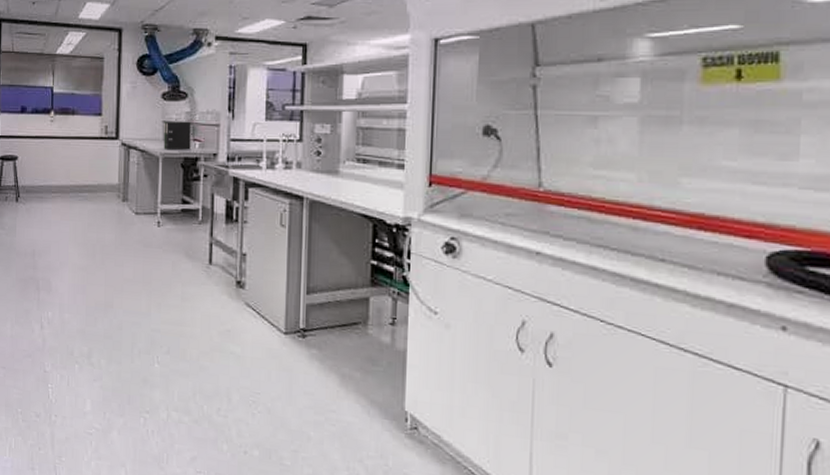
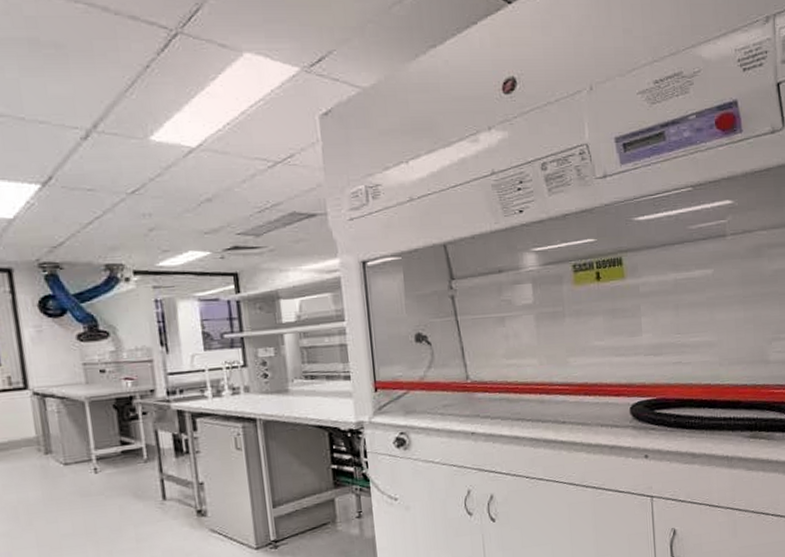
binder: present [163,121,191,151] -> none [84,360,122,394]

